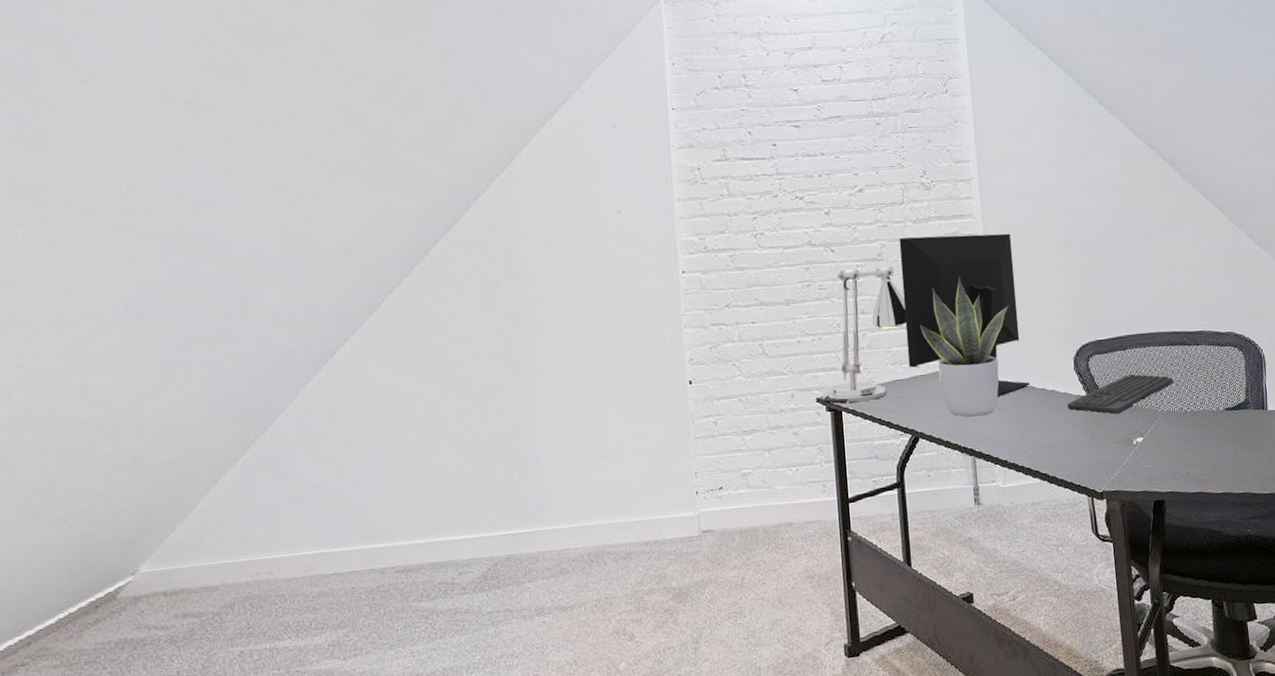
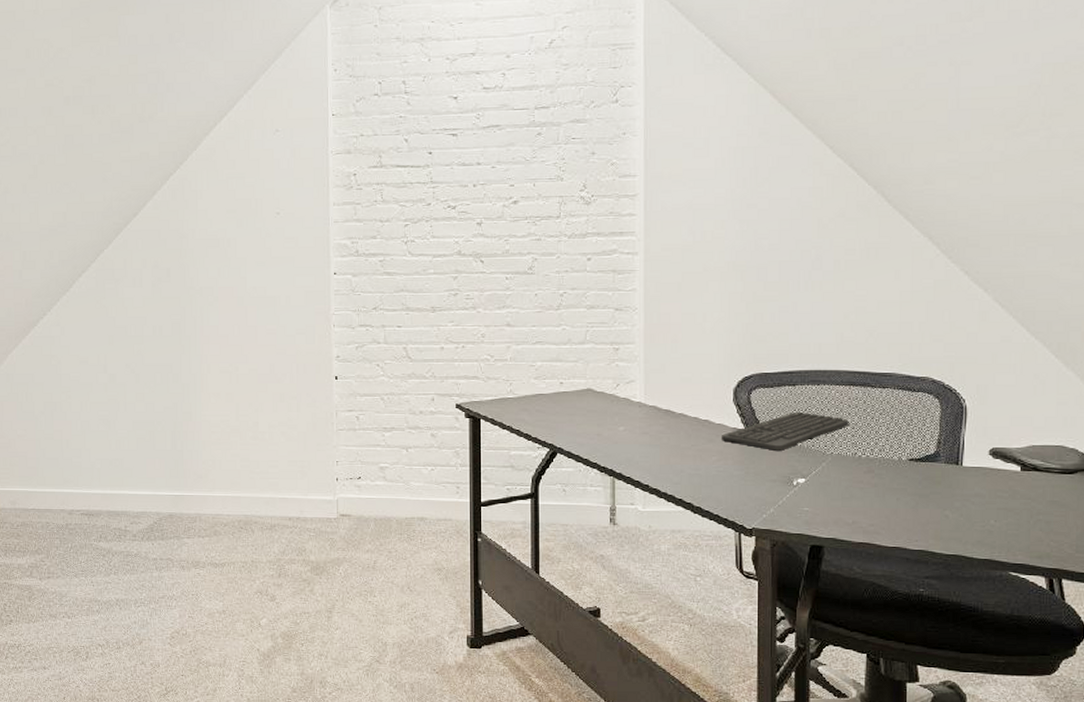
desk lamp: present [821,266,907,403] -> none [460,281,553,411]
monitor: present [899,233,1031,396] -> none [552,252,682,420]
potted plant: present [920,276,1010,417] -> none [567,295,667,438]

